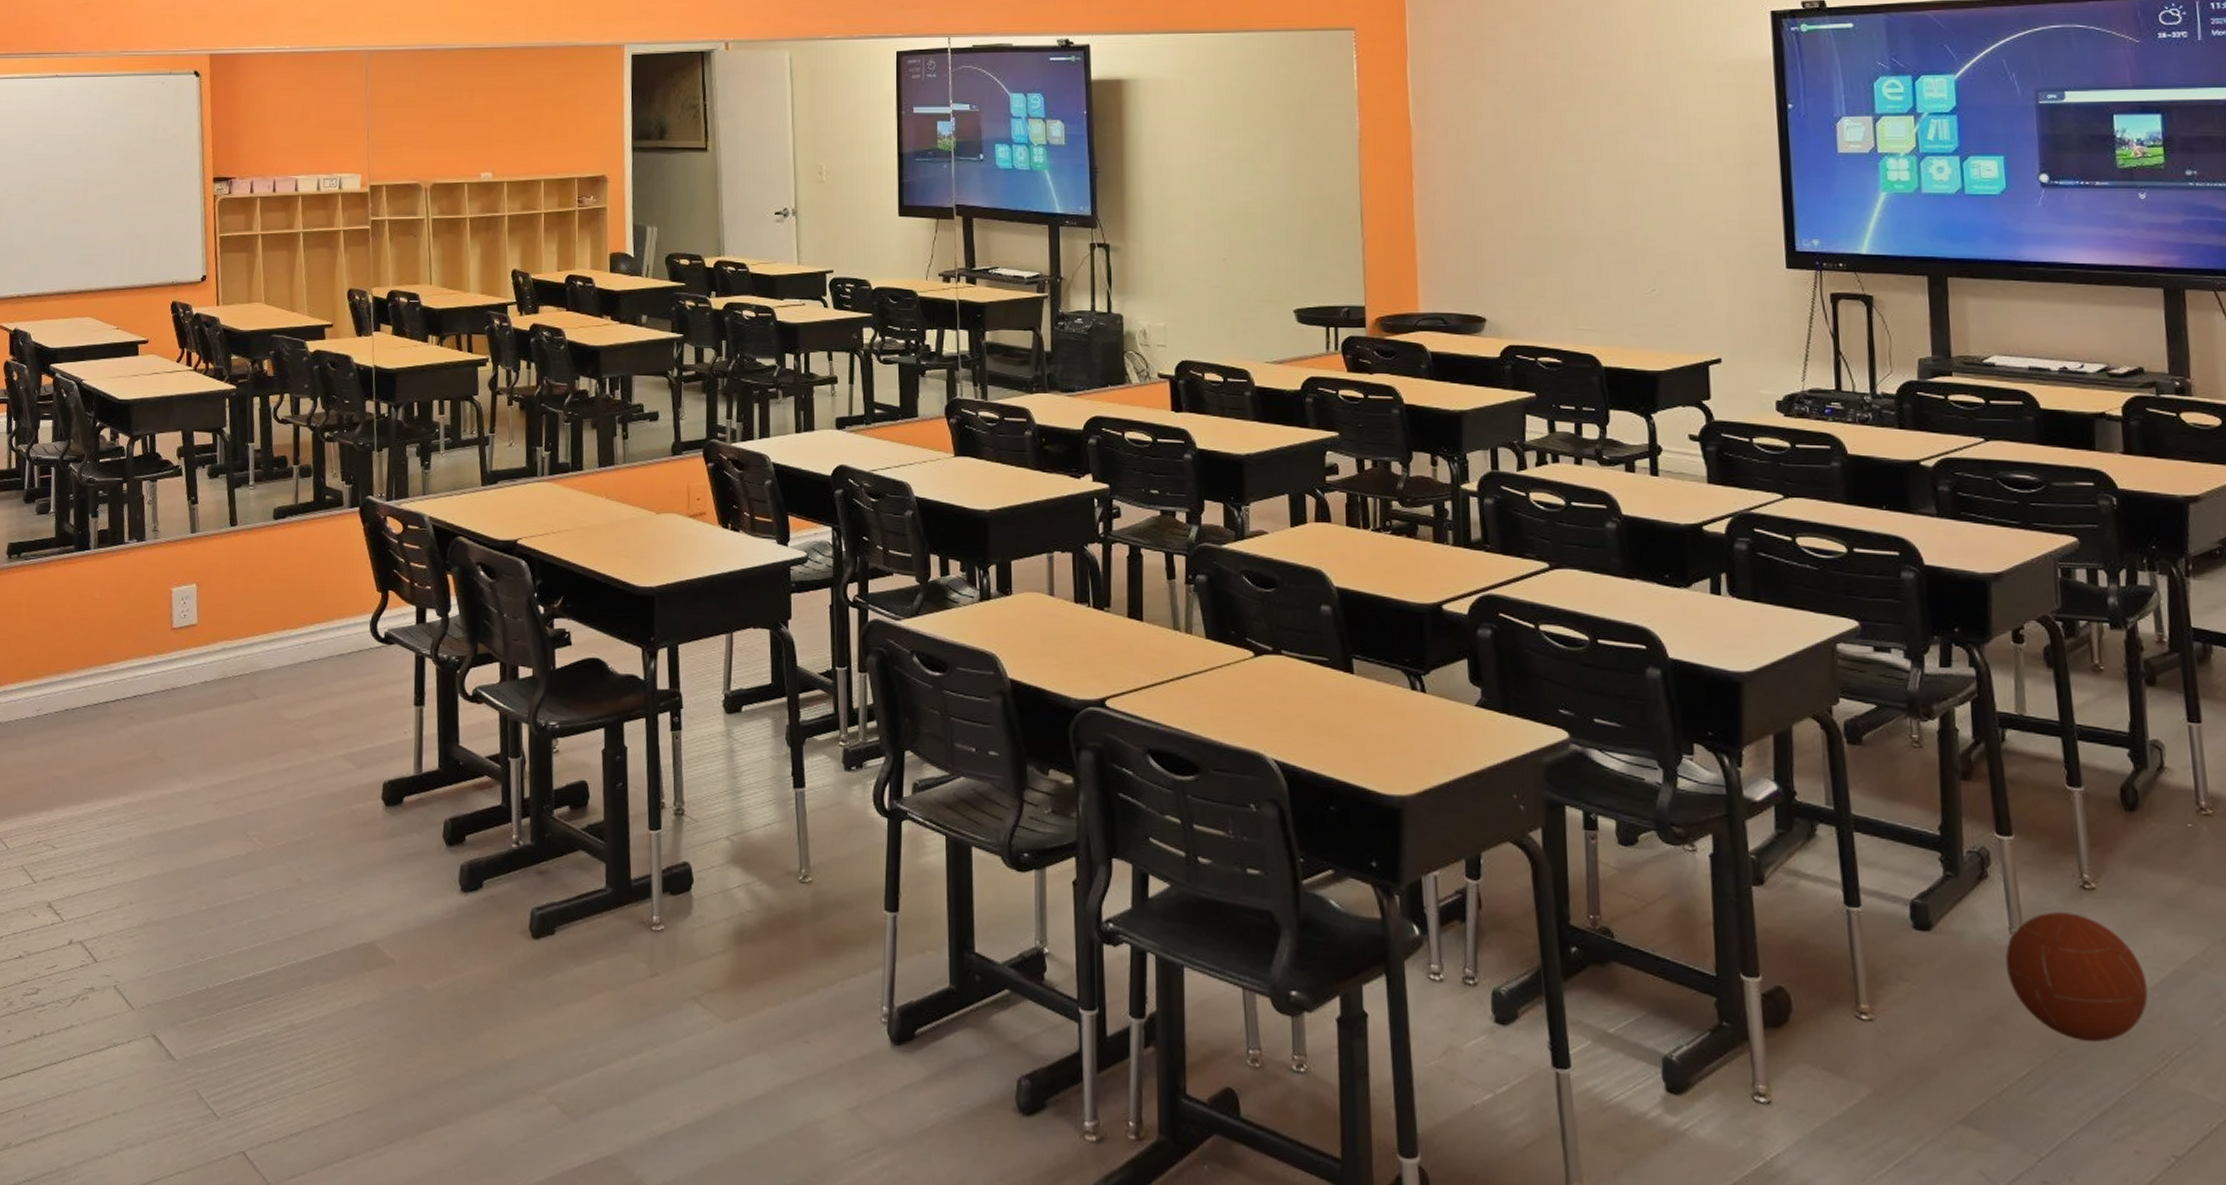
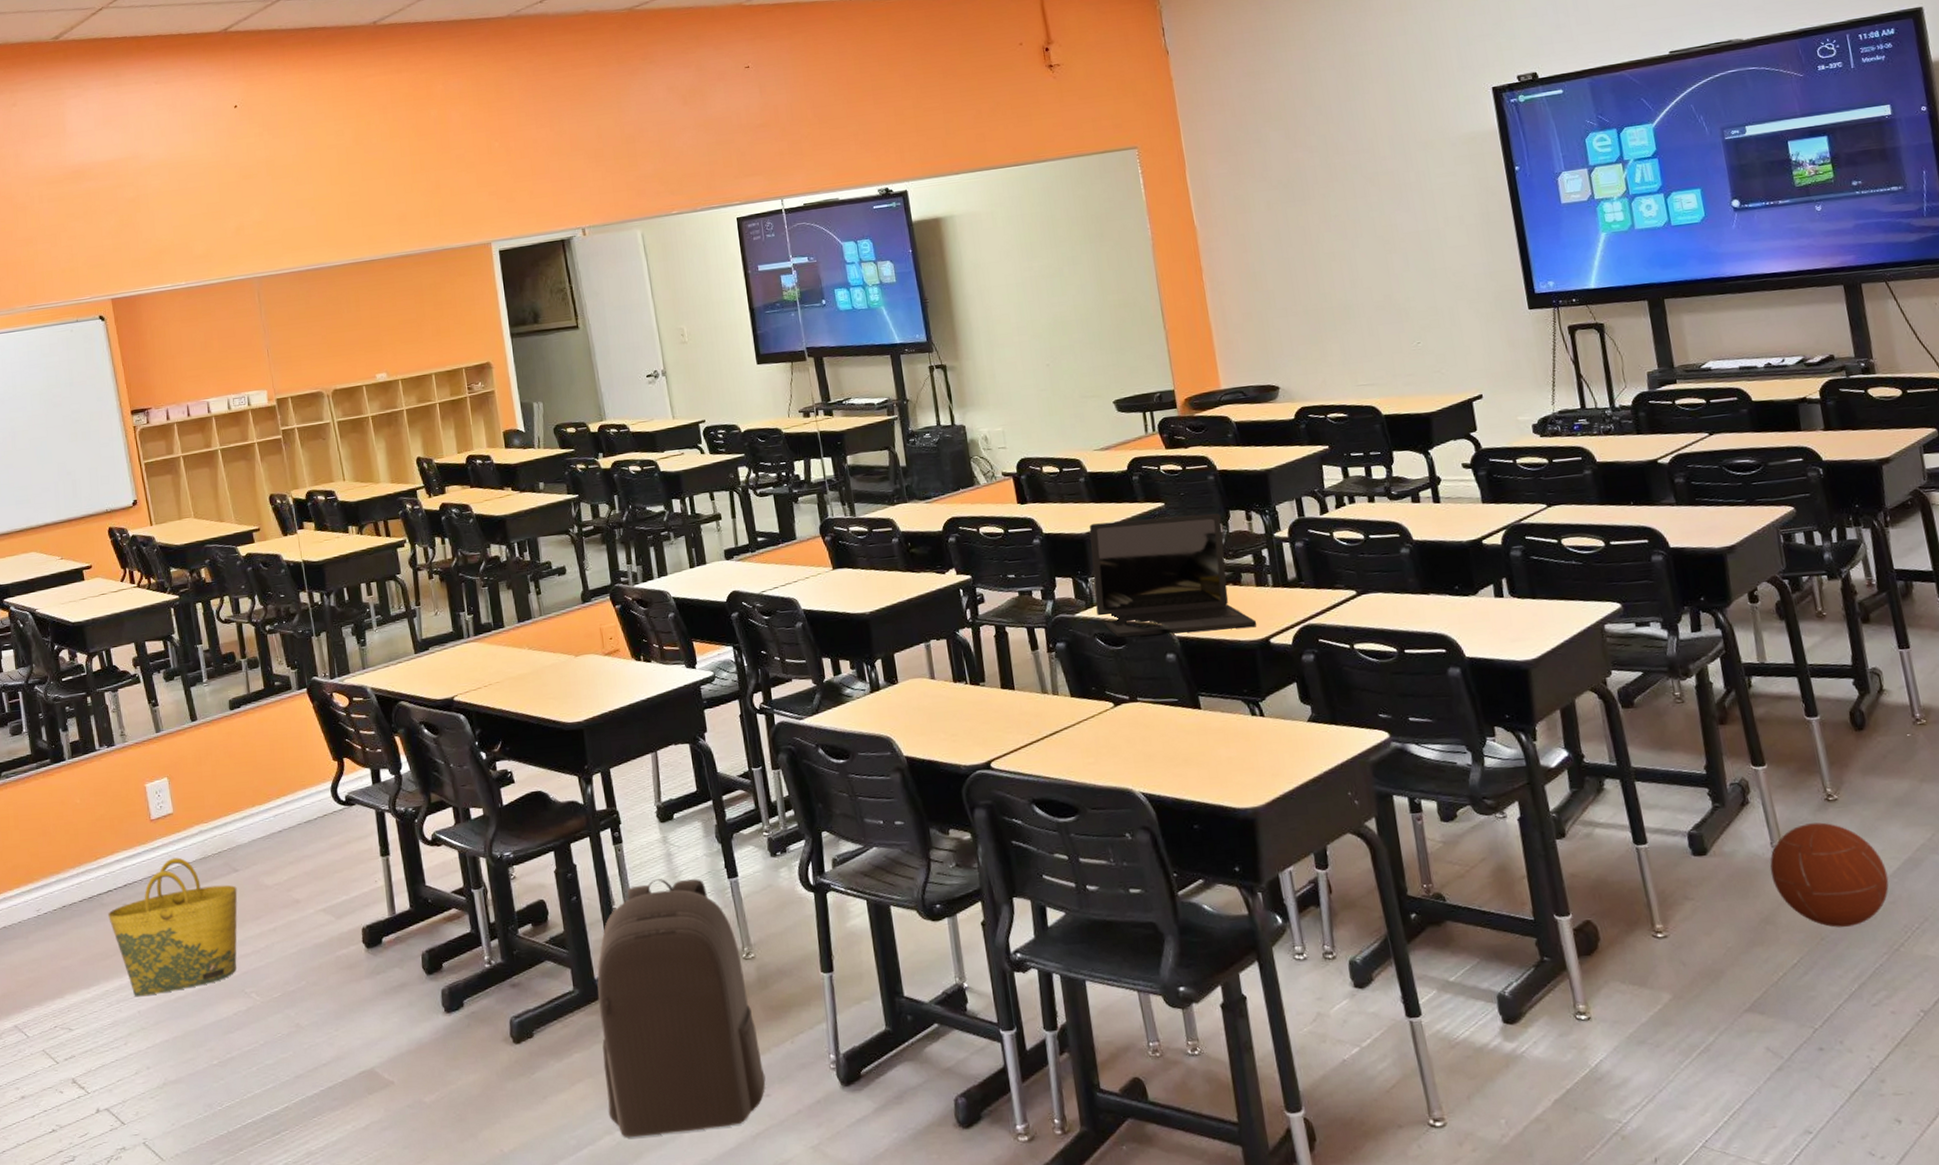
tote bag: none [112,674,254,823] -> present [108,857,238,997]
backpack: none [626,777,807,1071] -> present [597,878,766,1138]
laptop: none [1247,446,1428,588] -> present [1089,513,1256,638]

